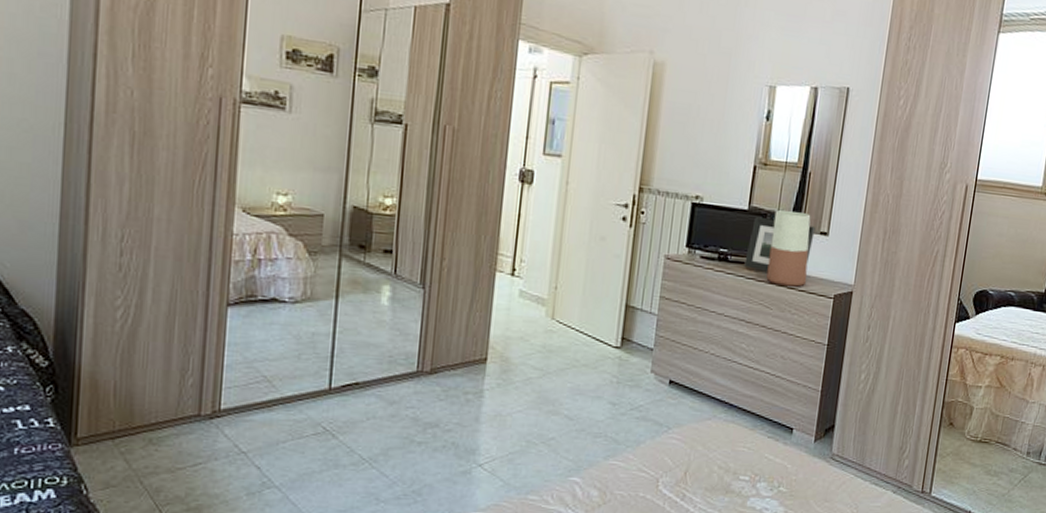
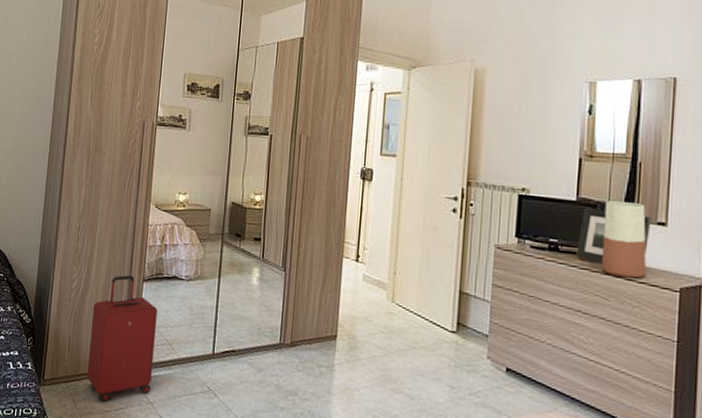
suitcase: none [145,298,250,459] -> present [87,275,158,403]

